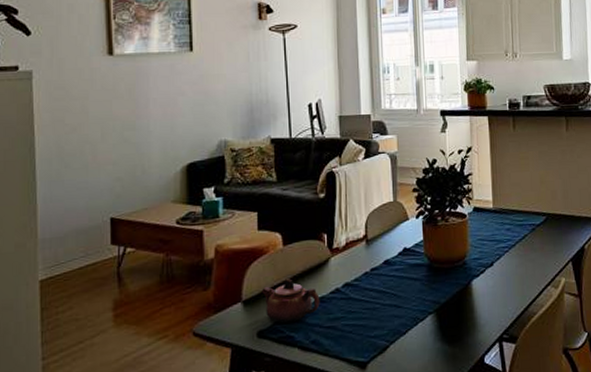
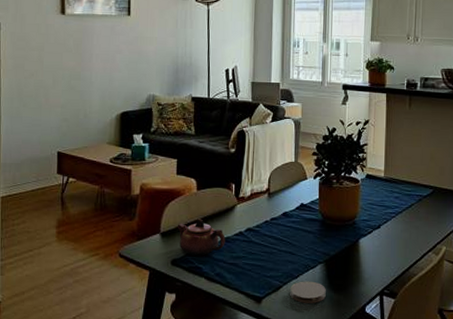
coaster: none [398,335,439,363] -> present [290,281,326,303]

